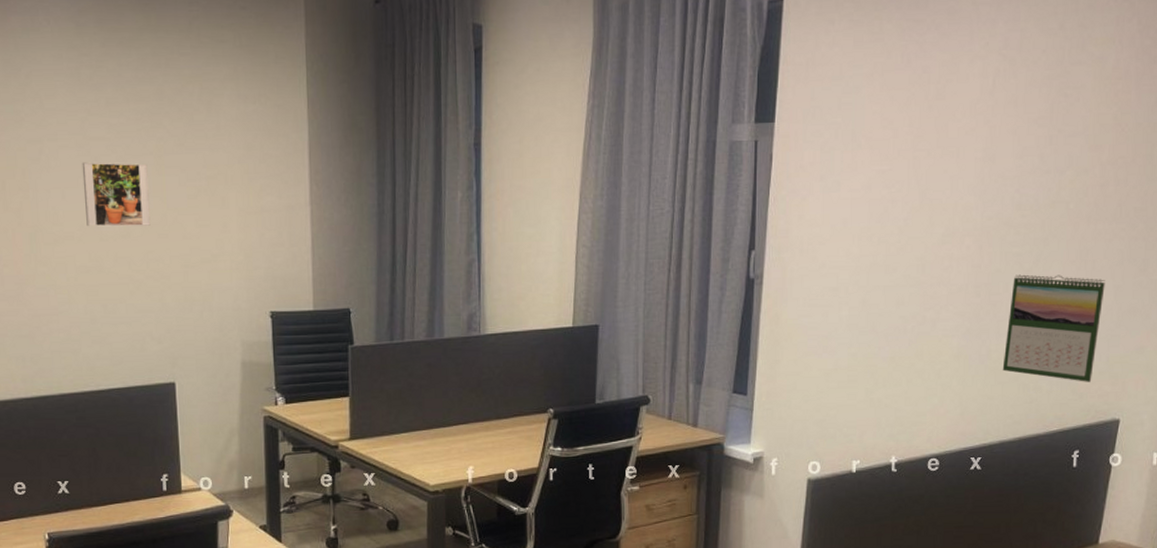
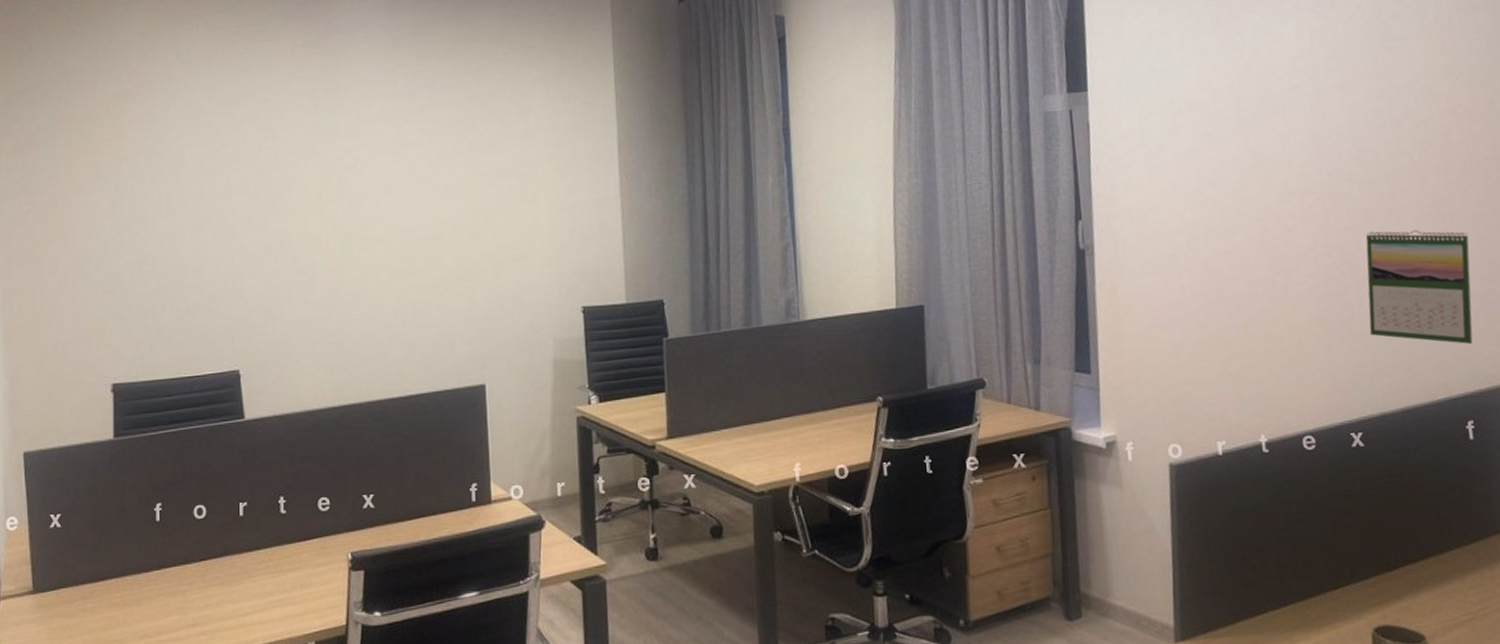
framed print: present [82,162,151,227] -> none [396,165,462,230]

